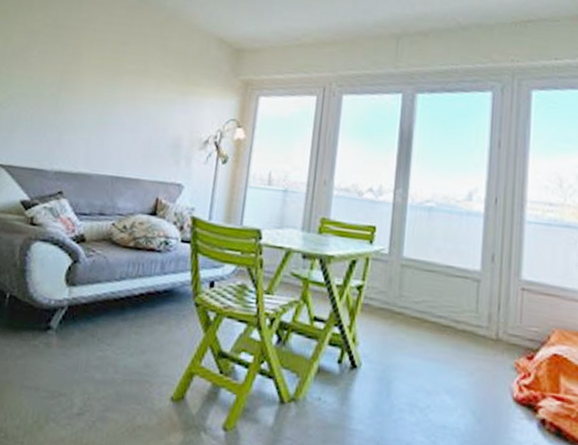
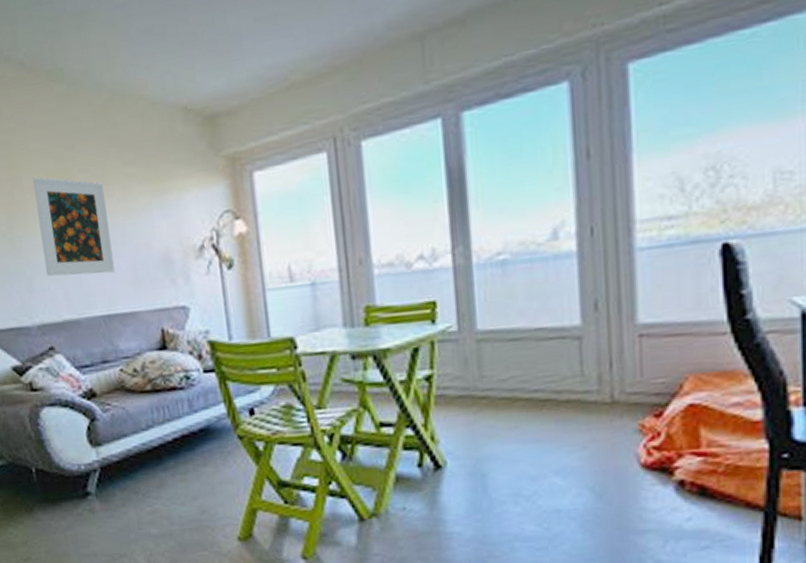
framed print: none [76,58,143,144] -> present [32,177,115,277]

